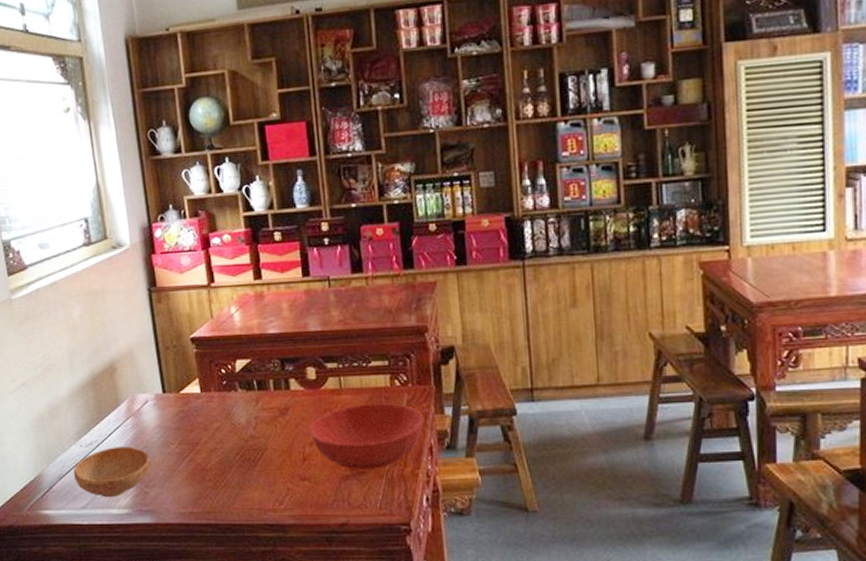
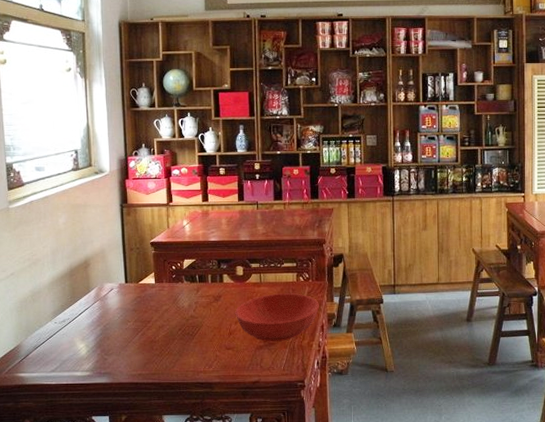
bowl: present [73,447,151,498] -> none [47,323,111,363]

